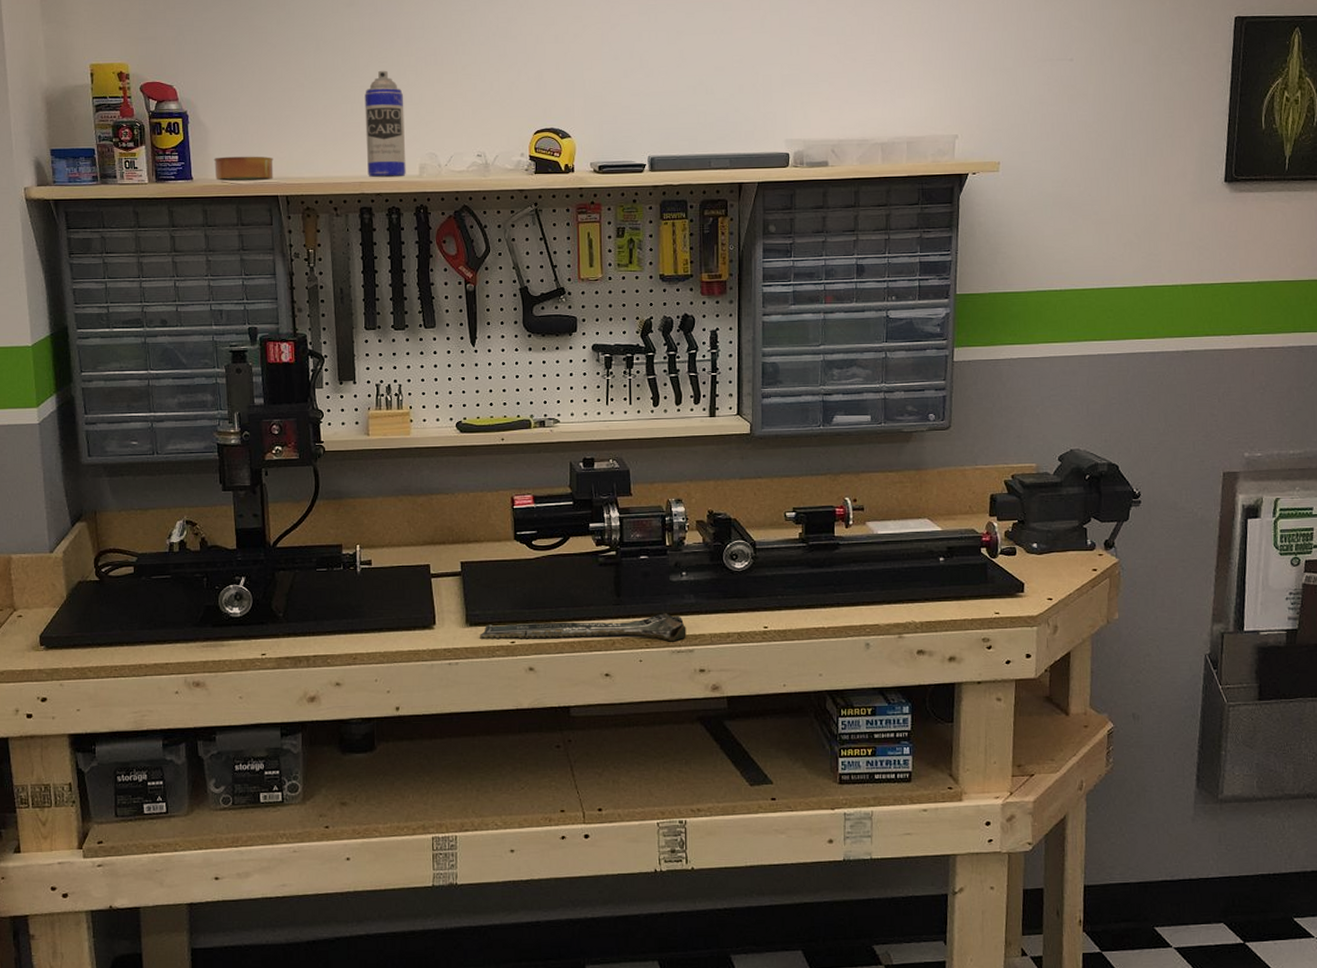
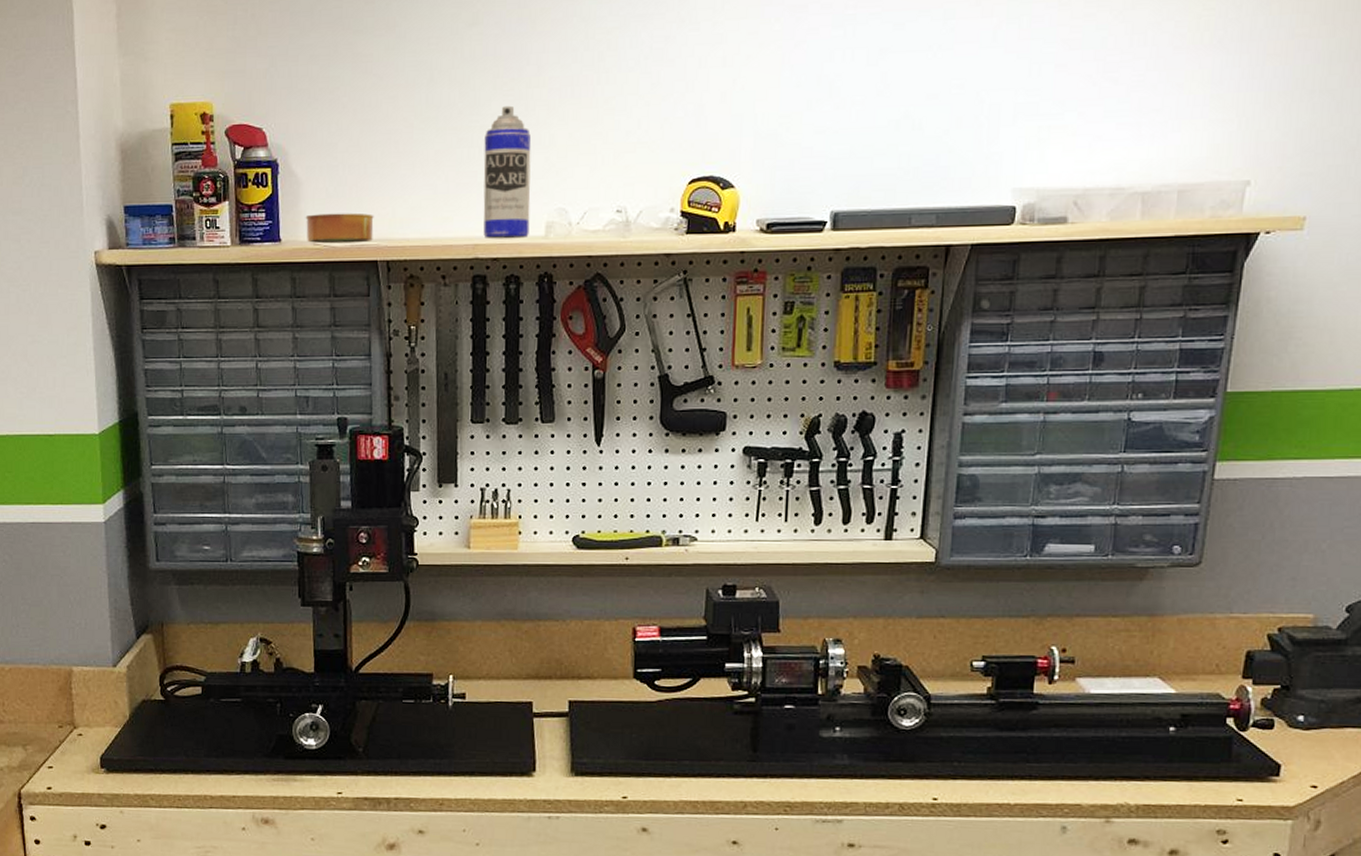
wrench: present [480,612,686,643] -> none [586,773,836,811]

